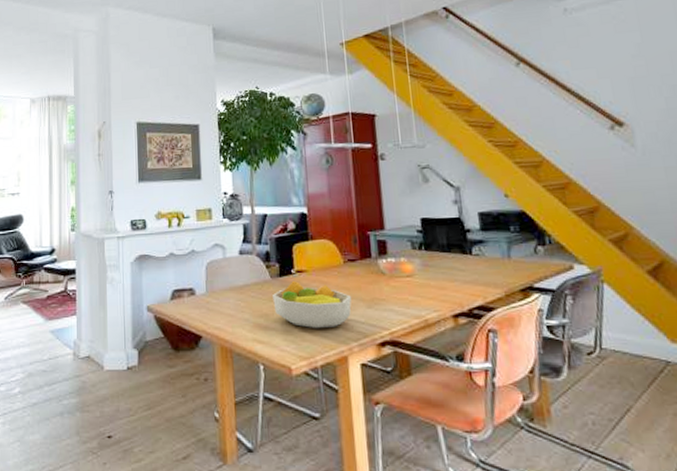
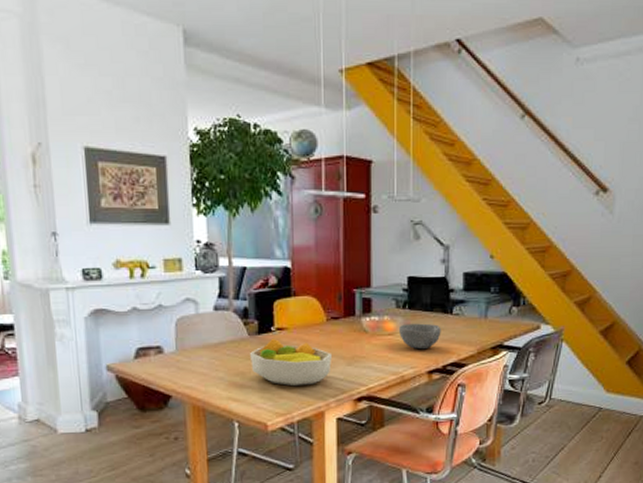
bowl: none [417,264,463,292] -> present [399,323,441,350]

